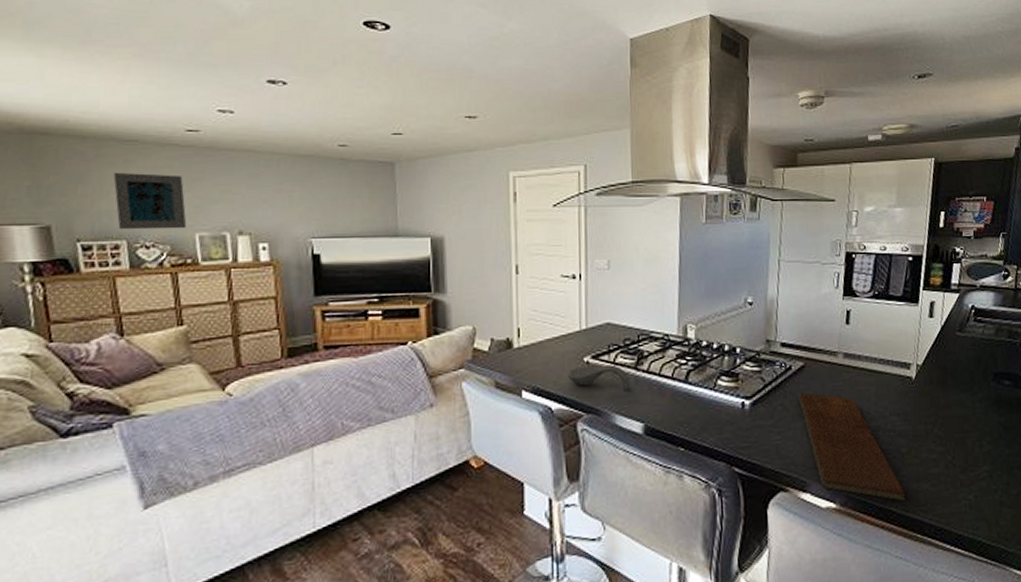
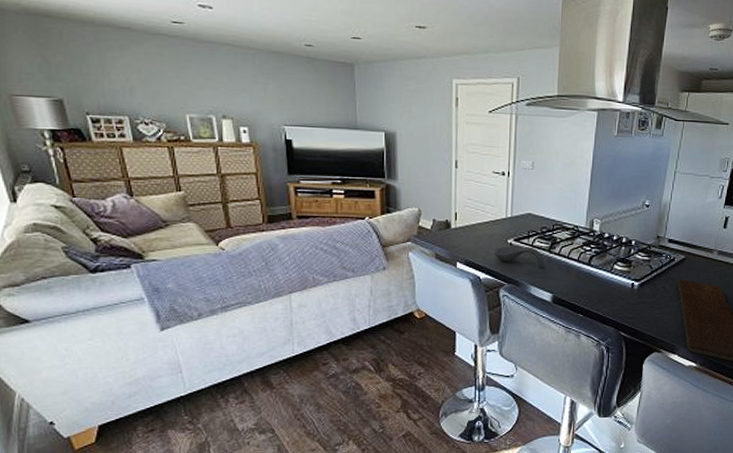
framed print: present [113,172,187,230] -> none [112,55,178,110]

